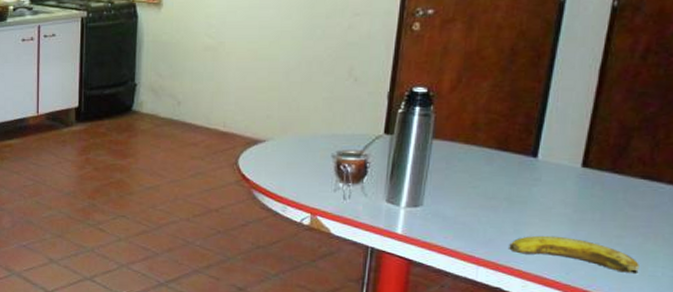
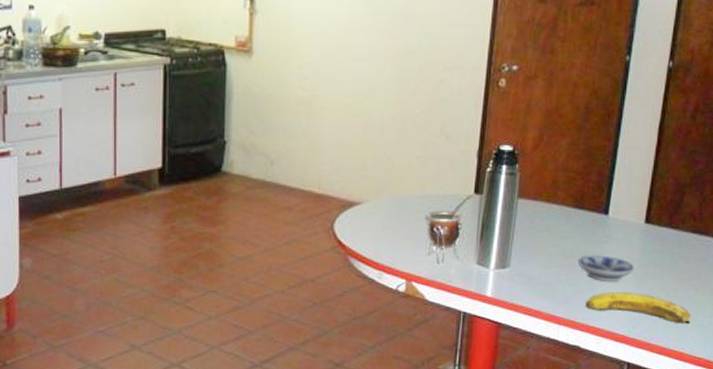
bowl: none [500,198,569,225] -> present [577,255,635,281]

